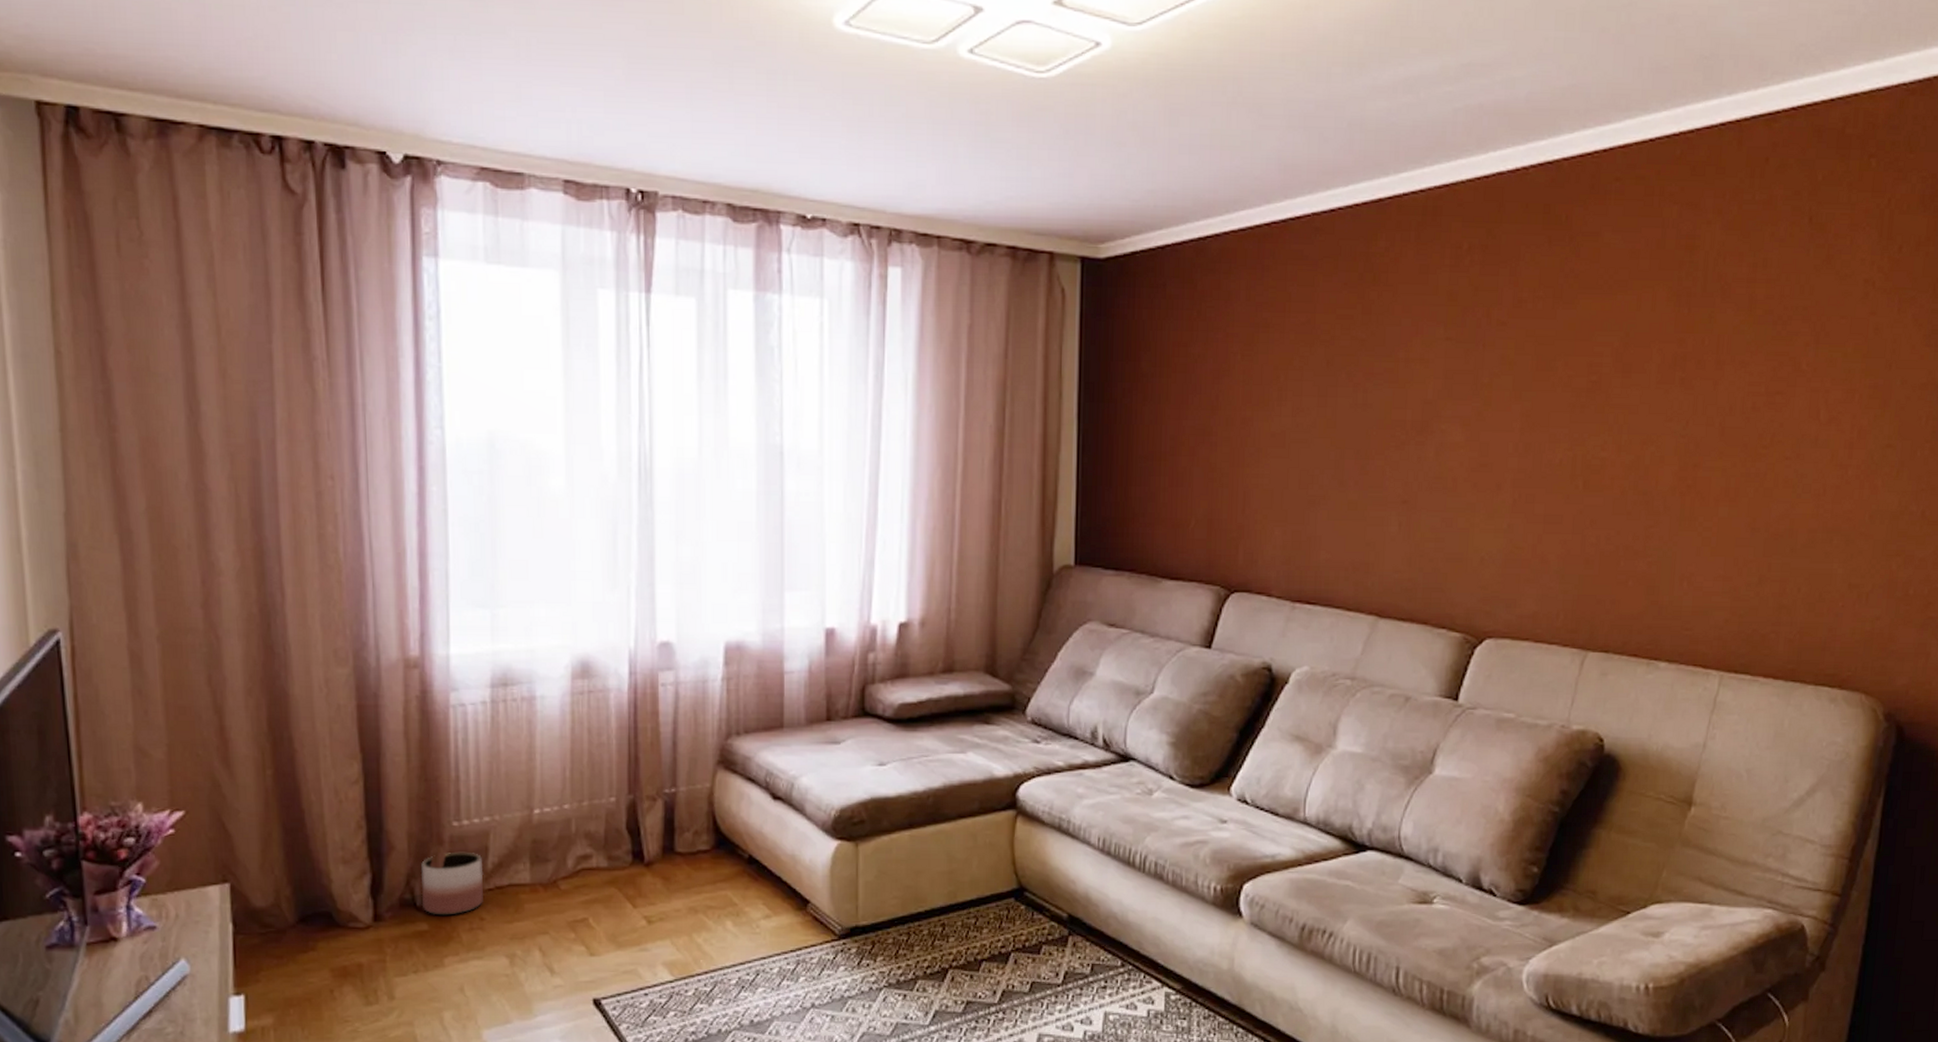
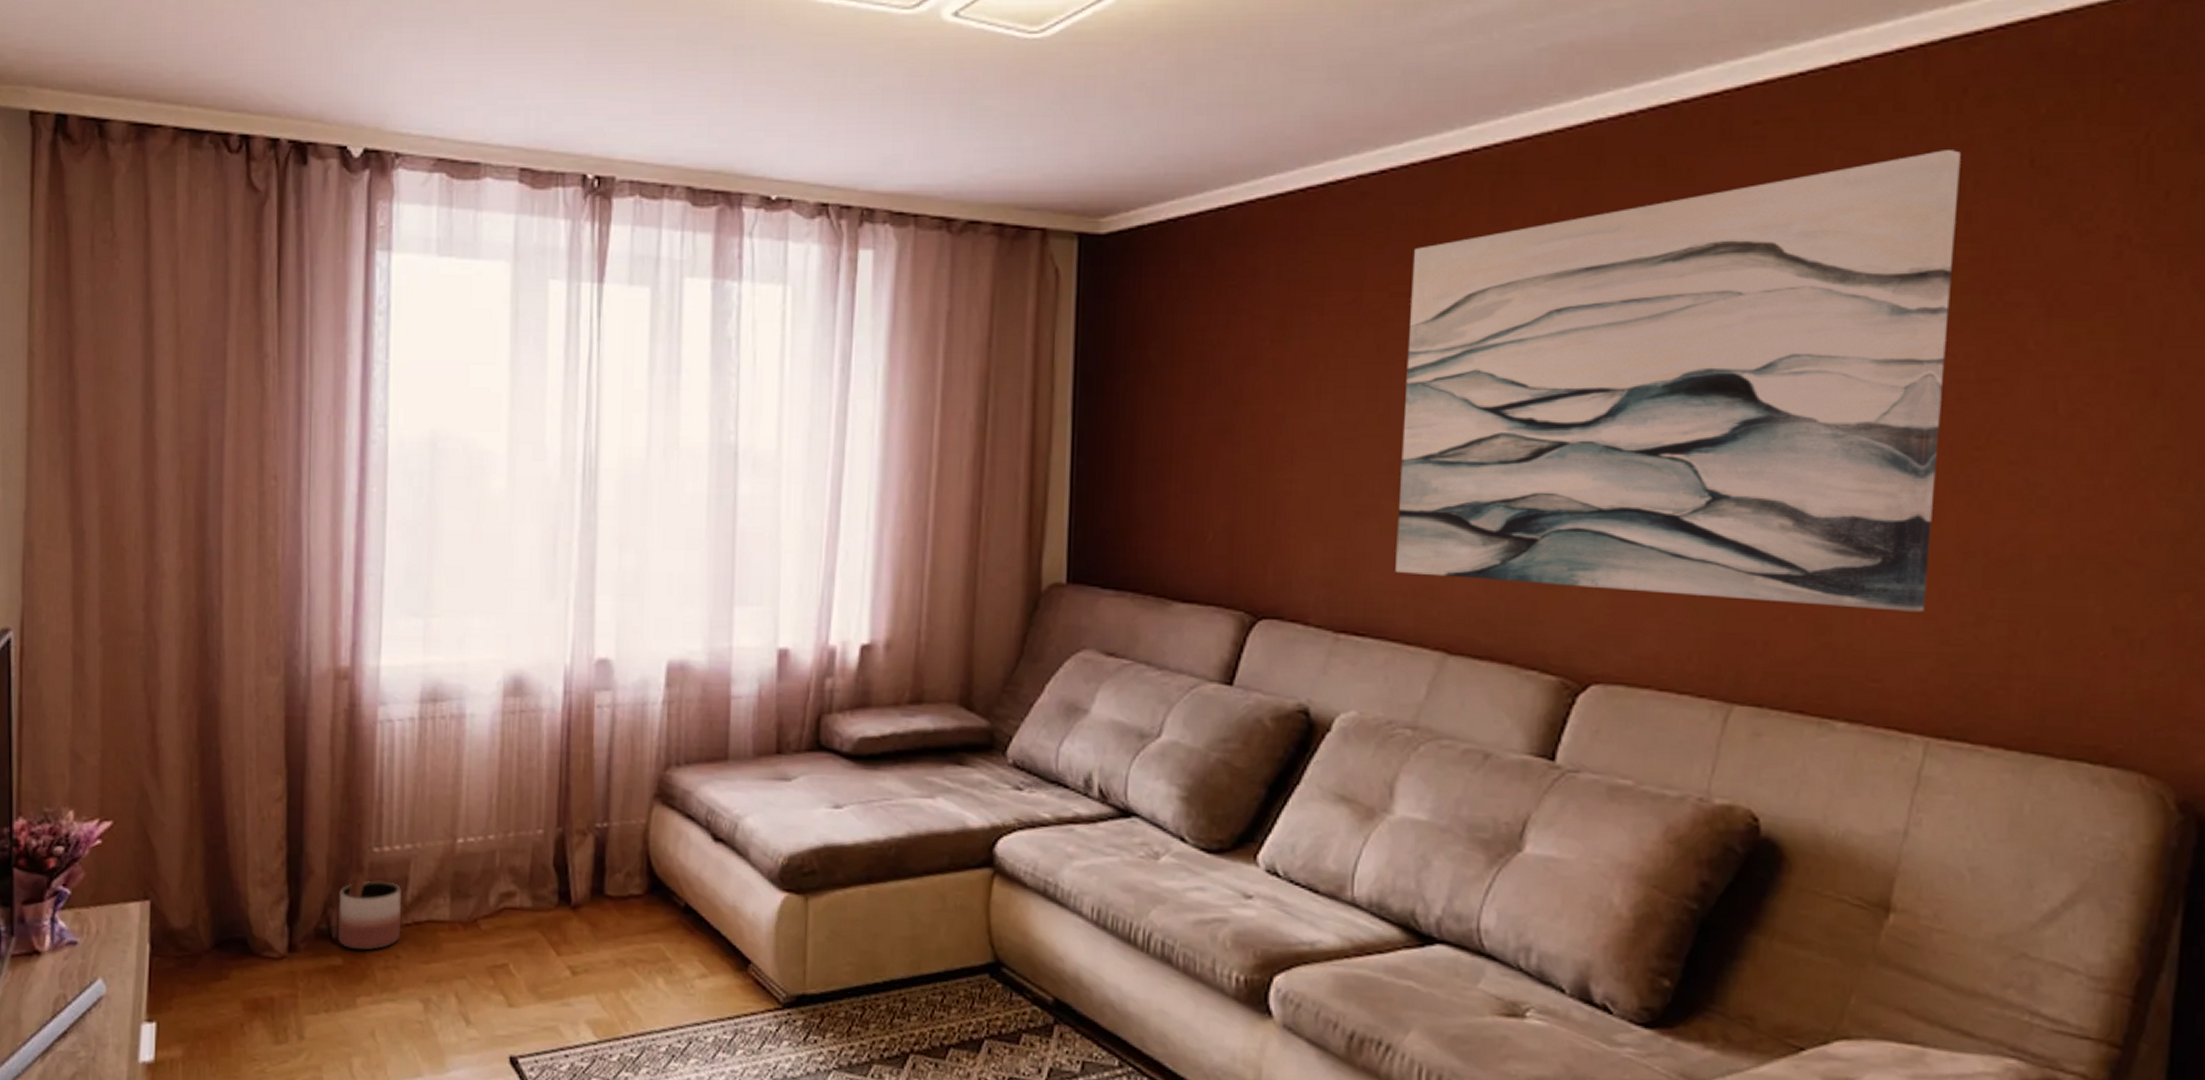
wall art: none [1339,207,1762,575] -> present [1395,150,1961,612]

